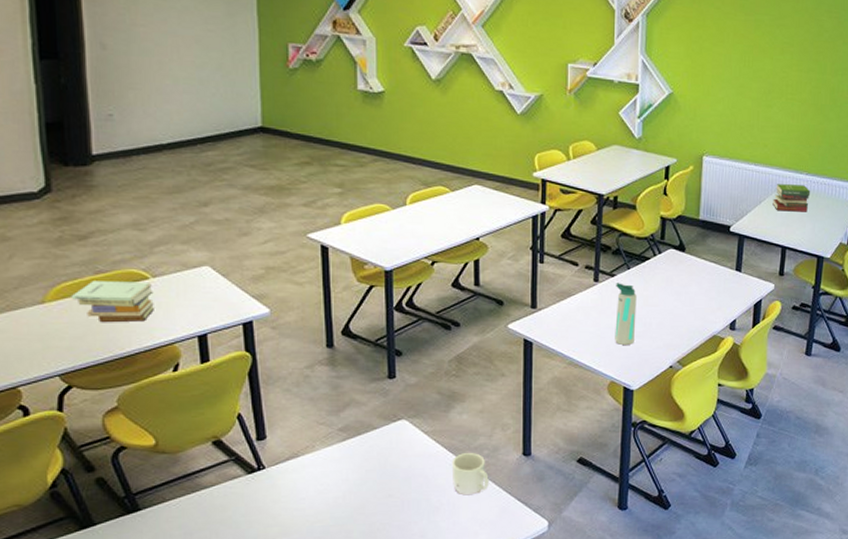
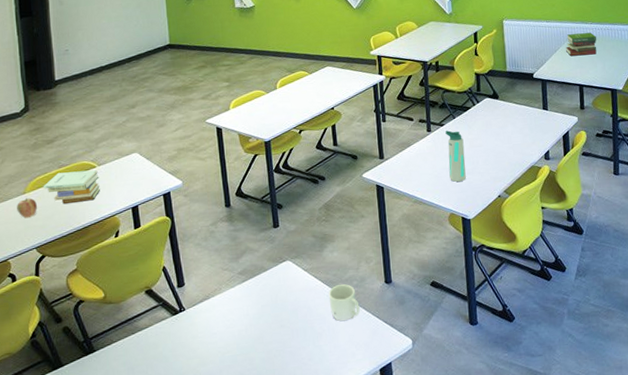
apple: none [31,309,63,335] -> present [17,198,38,218]

